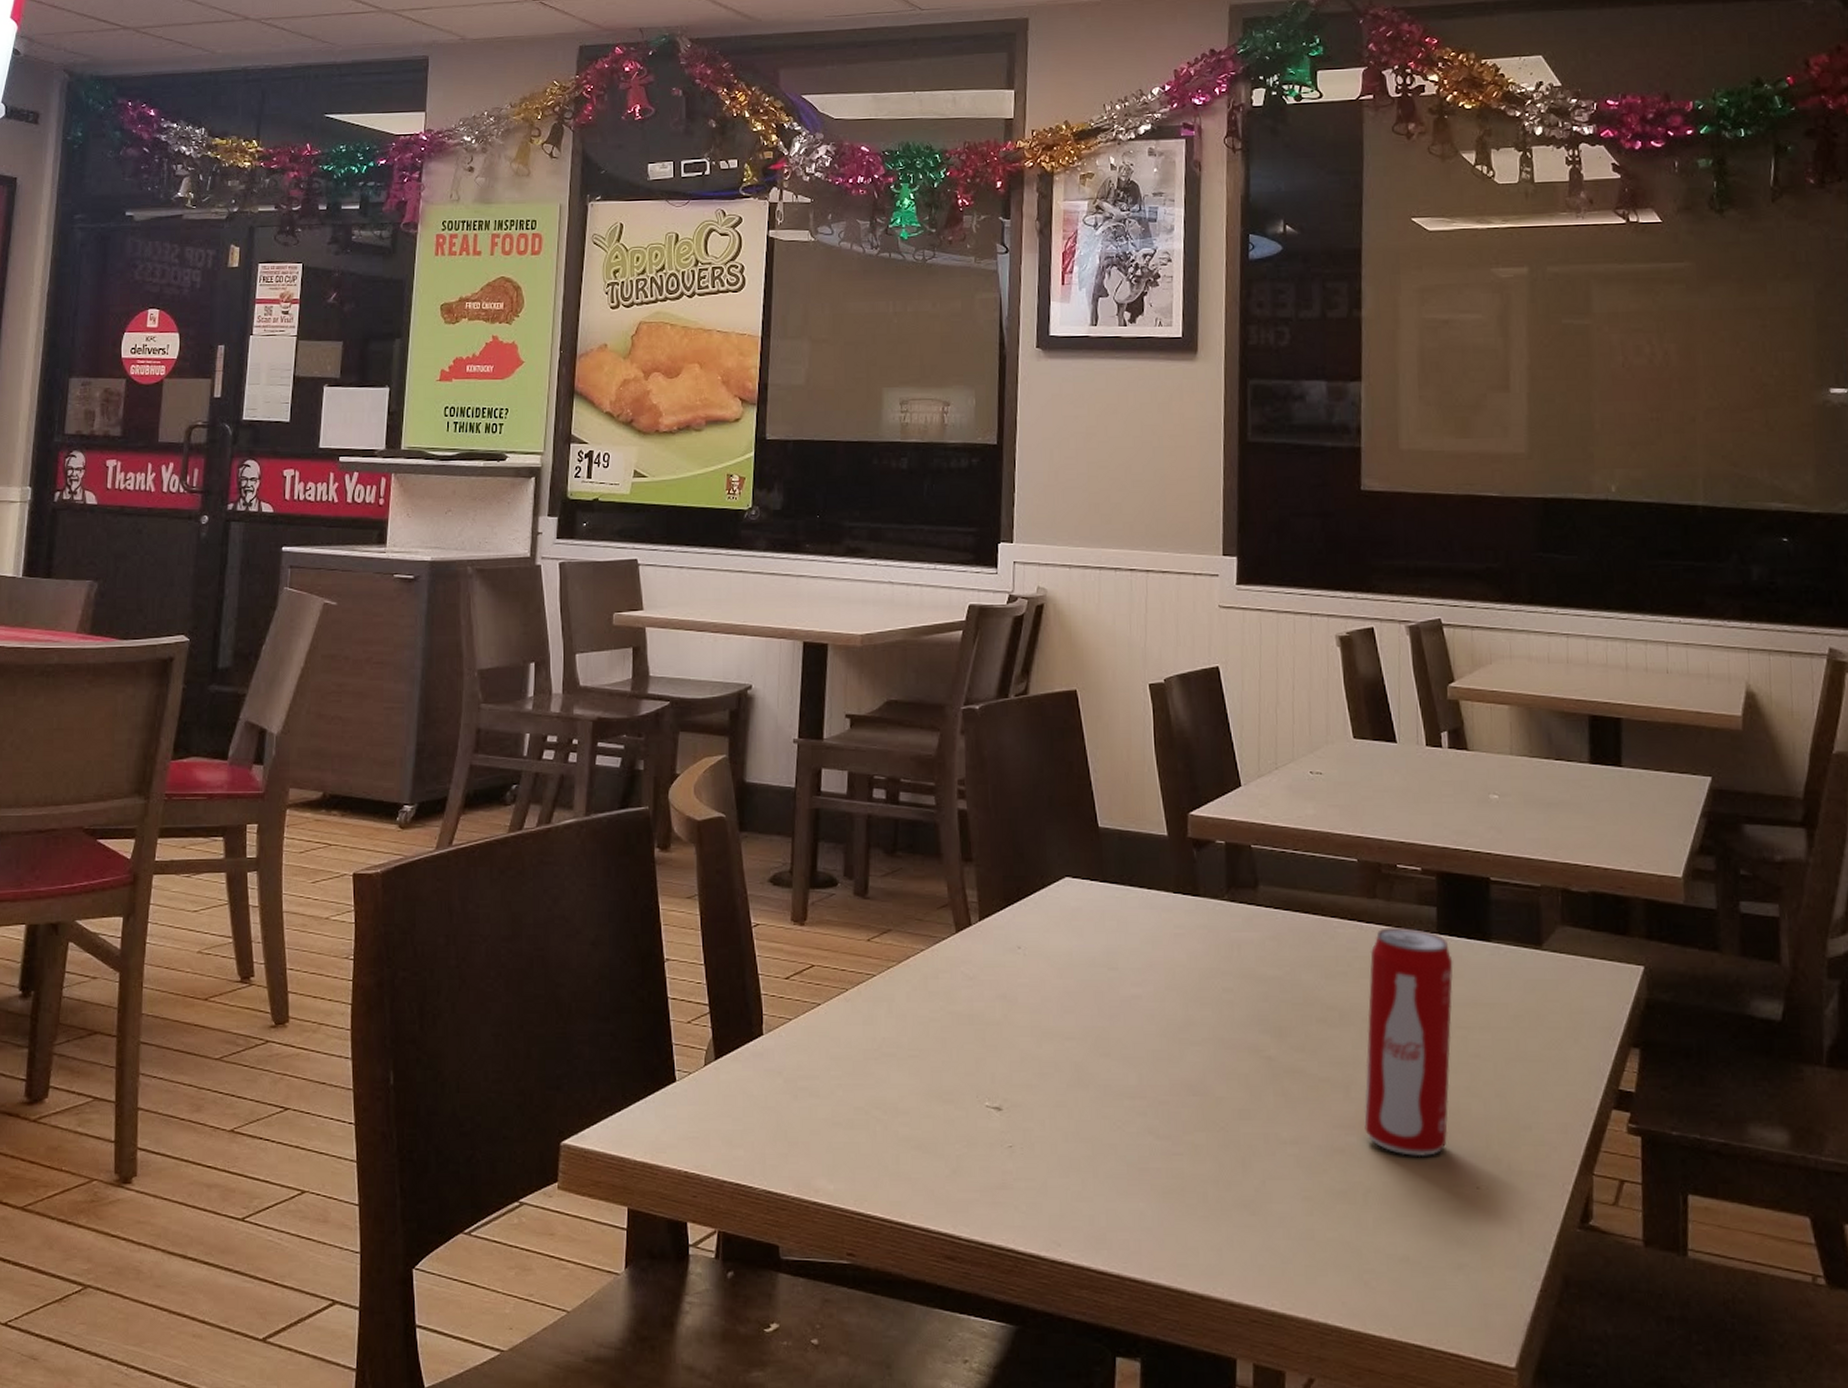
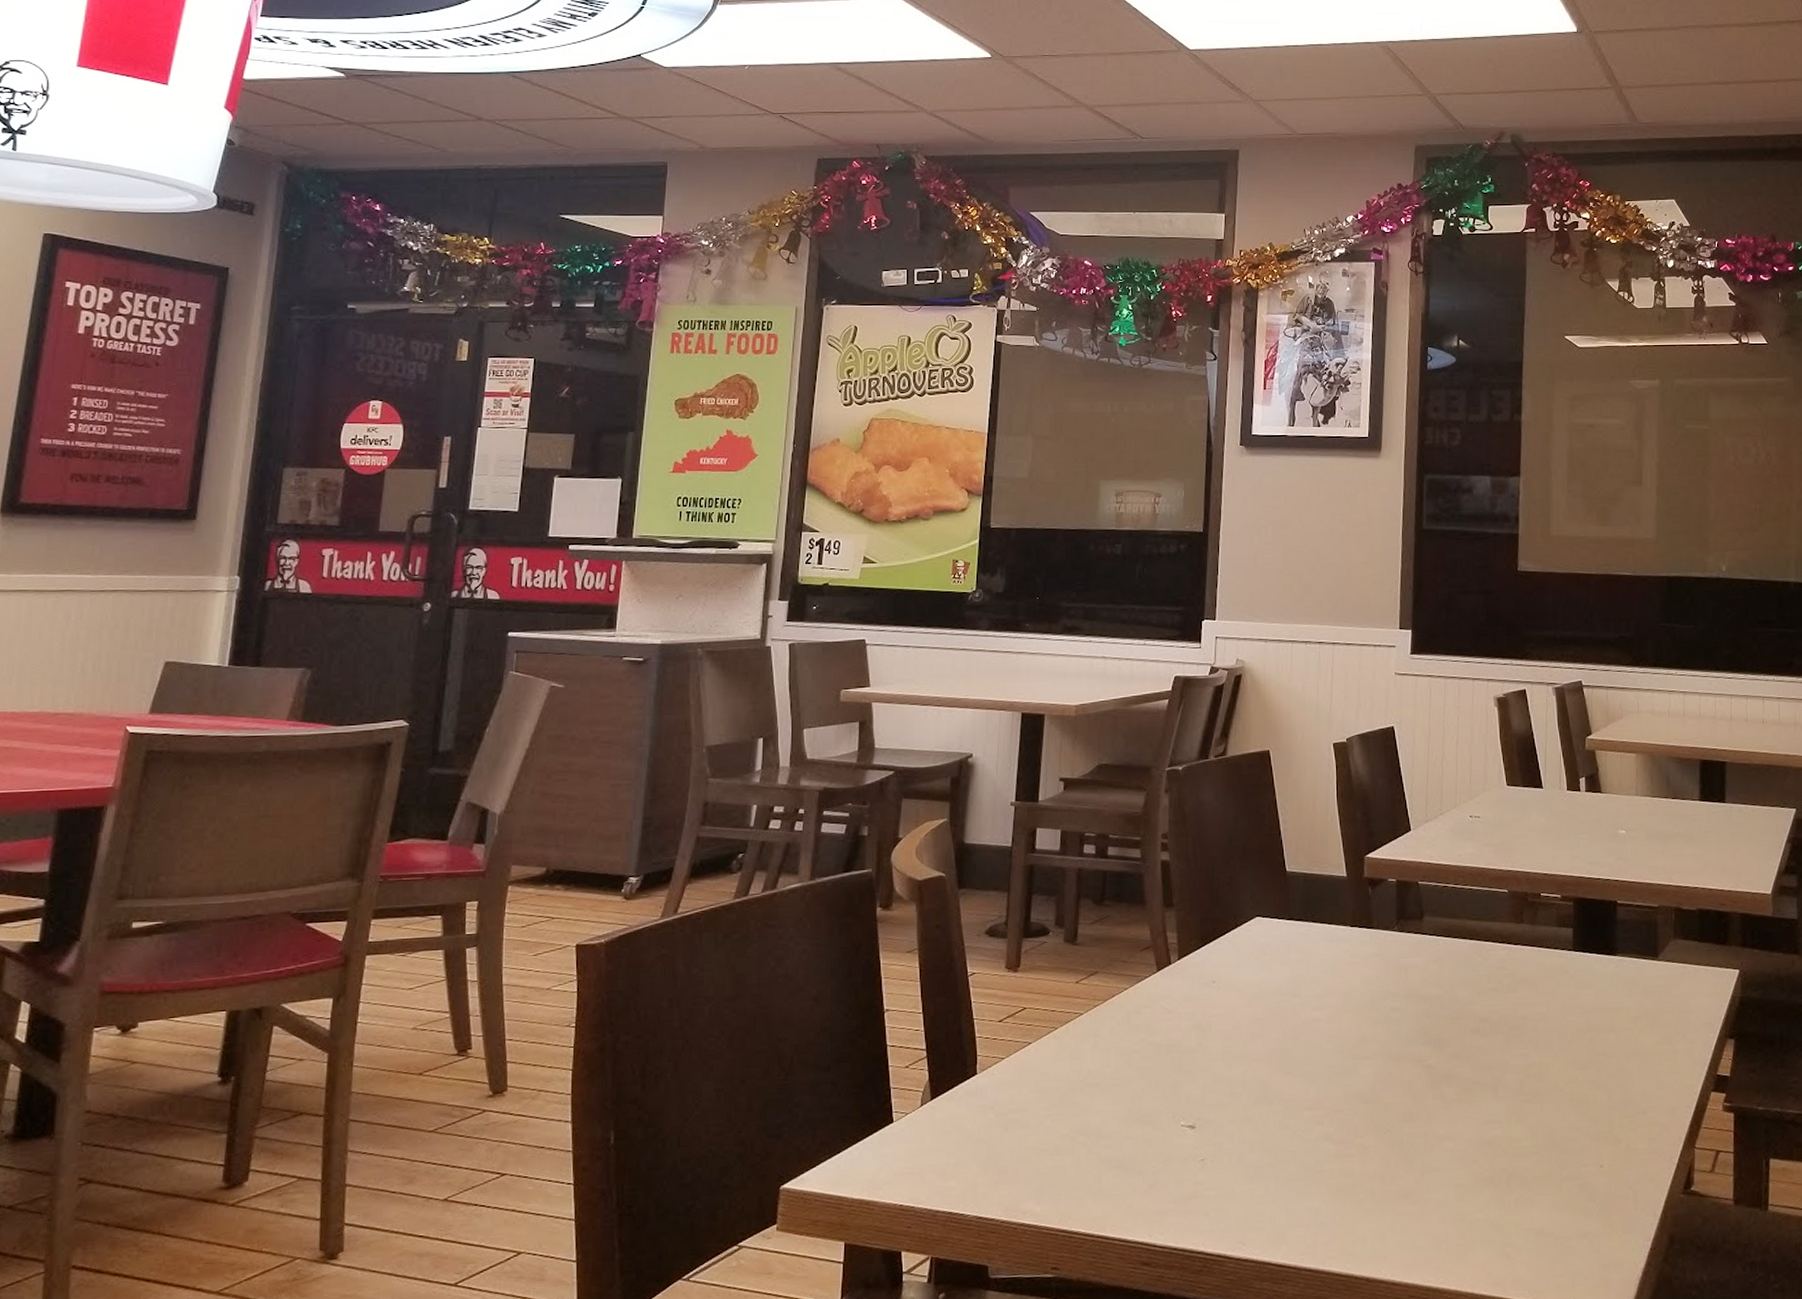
beverage can: present [1364,926,1453,1157] -> none [1509,947,1585,1144]

